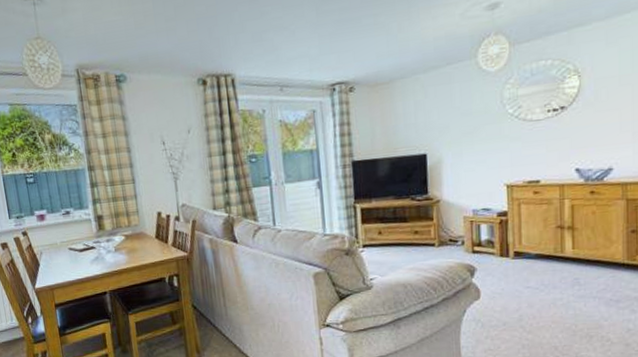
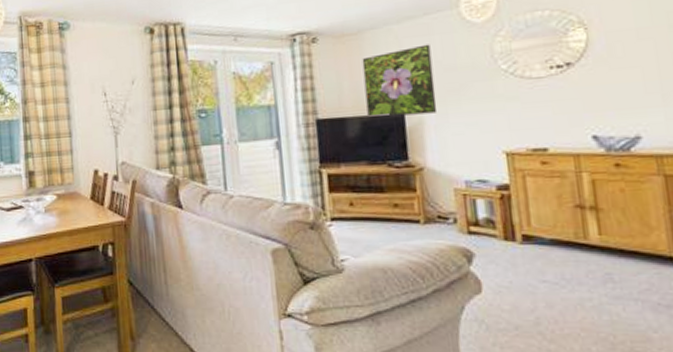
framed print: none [392,91,454,156] -> present [362,44,438,116]

